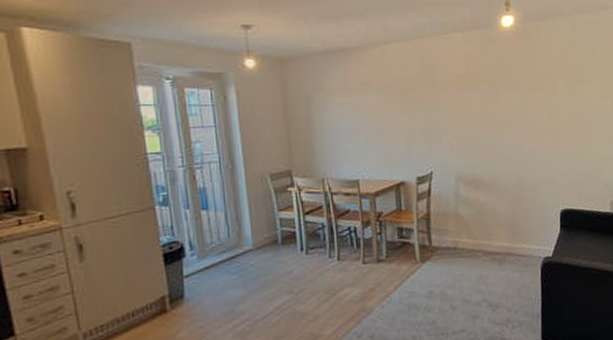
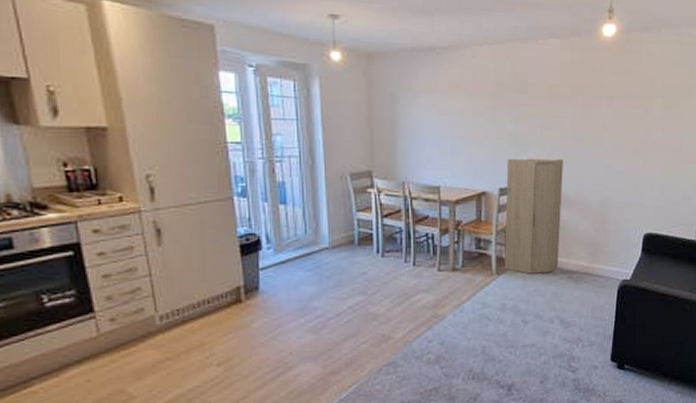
cabinet: none [422,145,481,259] -> present [504,158,563,274]

